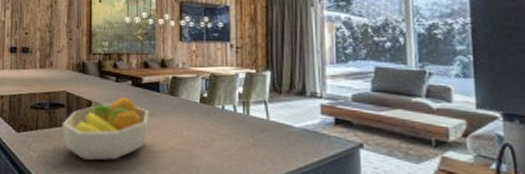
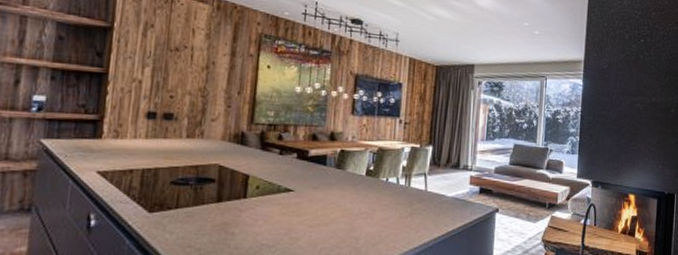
fruit bowl: present [62,96,149,161] -> none [210,170,313,239]

